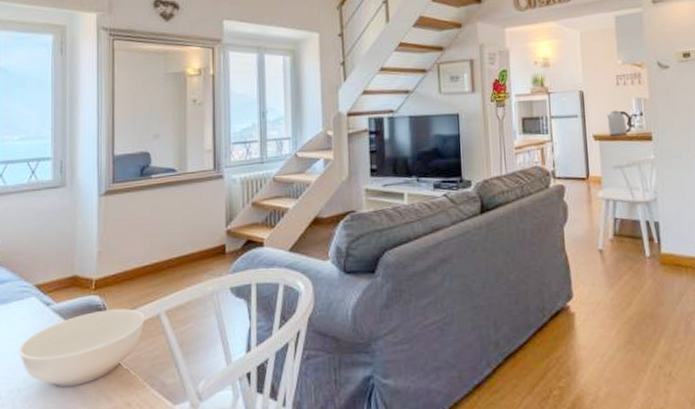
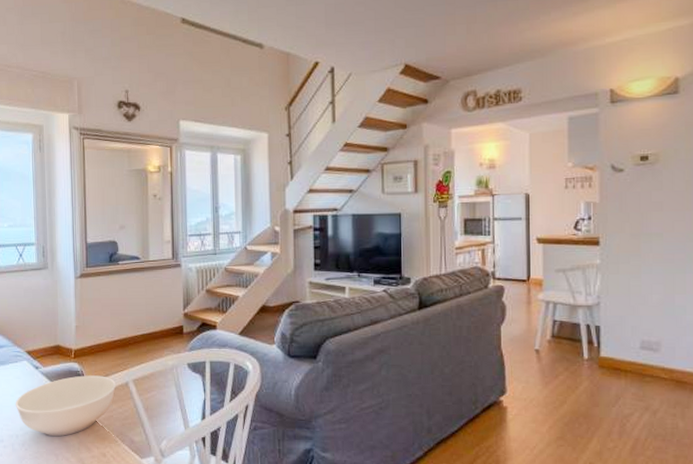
kettle: present [607,110,633,137] -> none [552,214,579,241]

